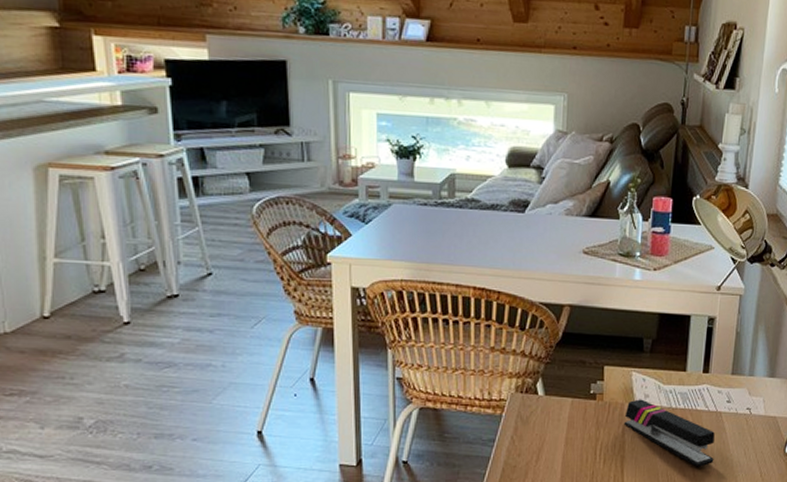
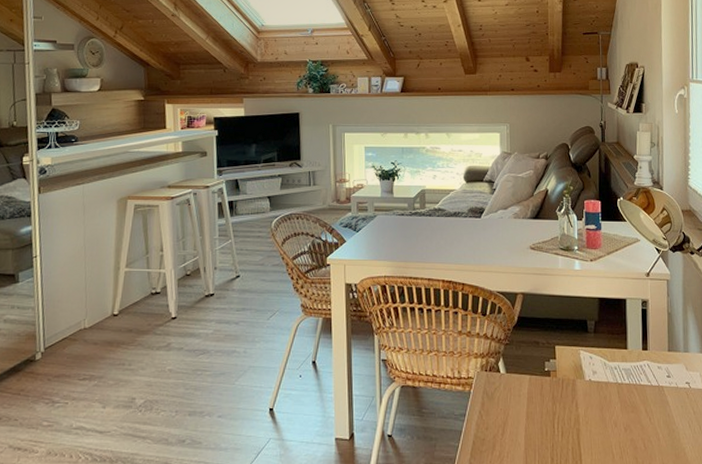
stapler: present [623,399,715,467] -> none [576,375,662,439]

